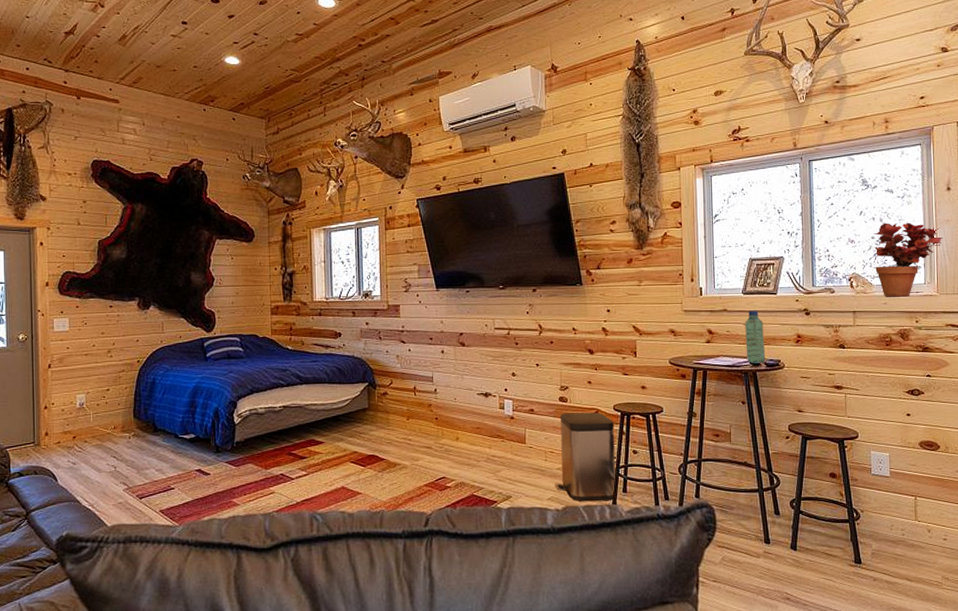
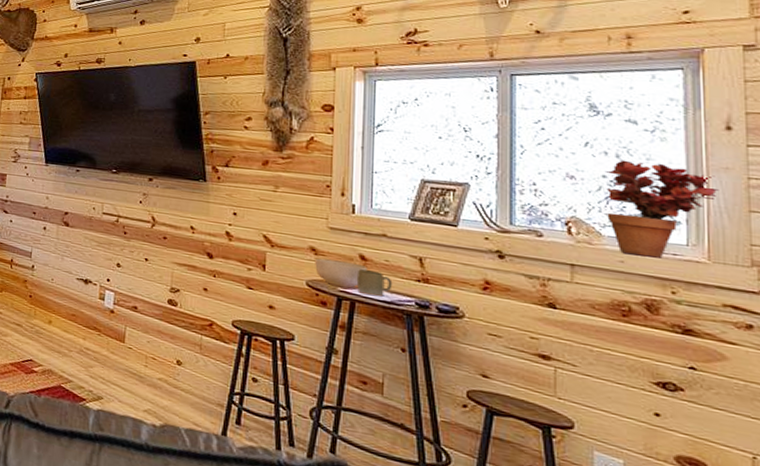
pedal bin: present [554,412,616,502] -> none [153,318,231,431]
bowl: none [673,337,714,360] -> present [314,258,368,289]
mug: none [706,342,733,363] -> present [356,269,393,298]
water bottle: present [745,310,766,364] -> none [410,240,438,307]

